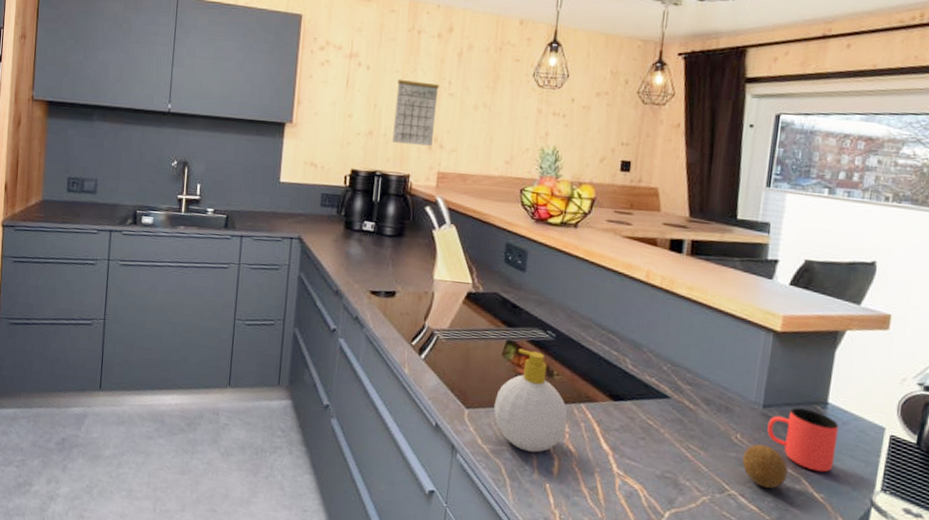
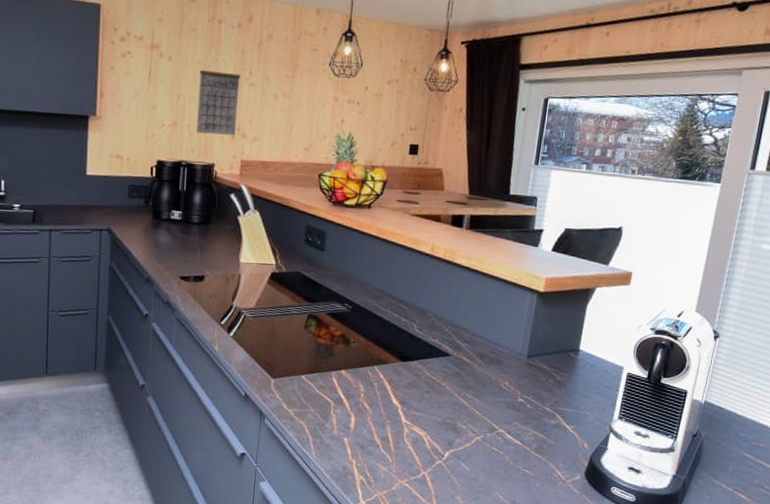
soap bottle: present [493,348,568,453] -> none [297,321,363,412]
fruit: present [742,444,788,488] -> none [509,389,546,425]
cup: present [767,407,839,473] -> none [530,356,588,408]

